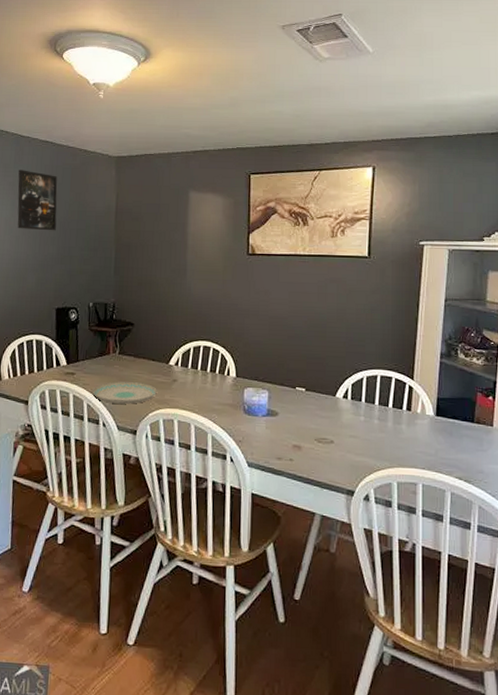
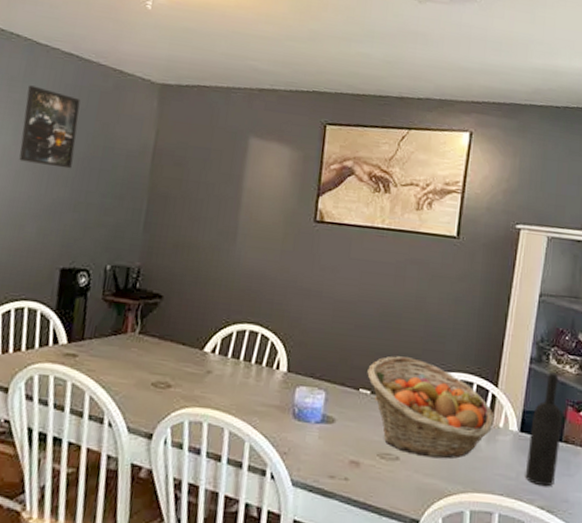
plate: present [91,381,158,404] -> none [97,369,186,400]
fruit basket: none [301,359,412,441] -> present [367,356,494,459]
wine bottle: none [443,365,473,461] -> present [525,372,562,487]

